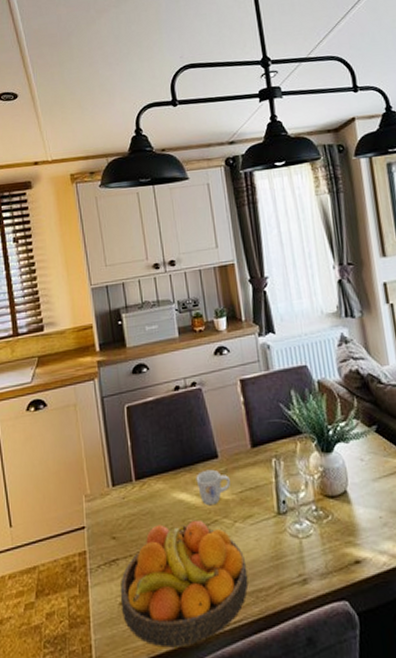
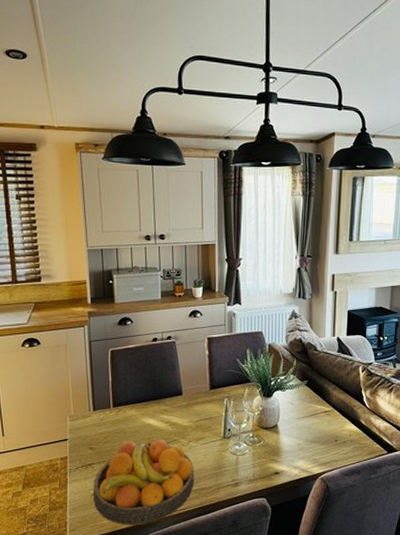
mug: present [196,469,230,506] -> none [162,403,190,429]

